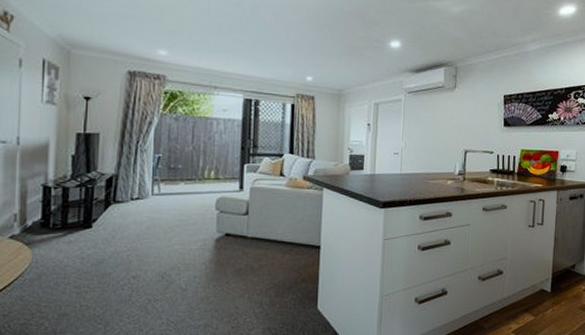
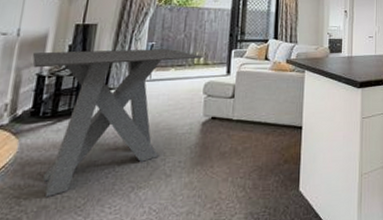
dining table: none [35,161,214,305] -> present [32,49,203,197]

